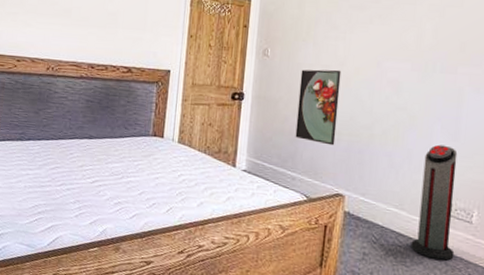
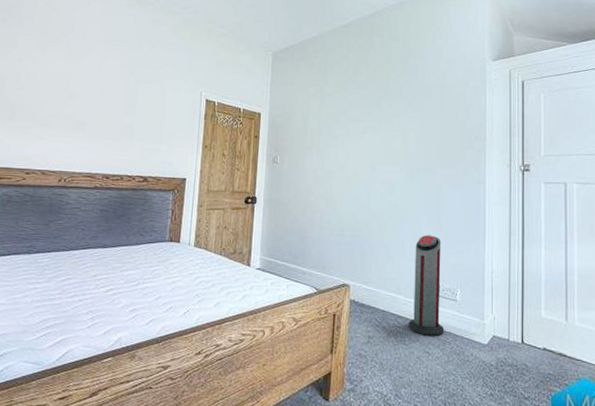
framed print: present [295,69,342,146] -> none [304,173,342,241]

